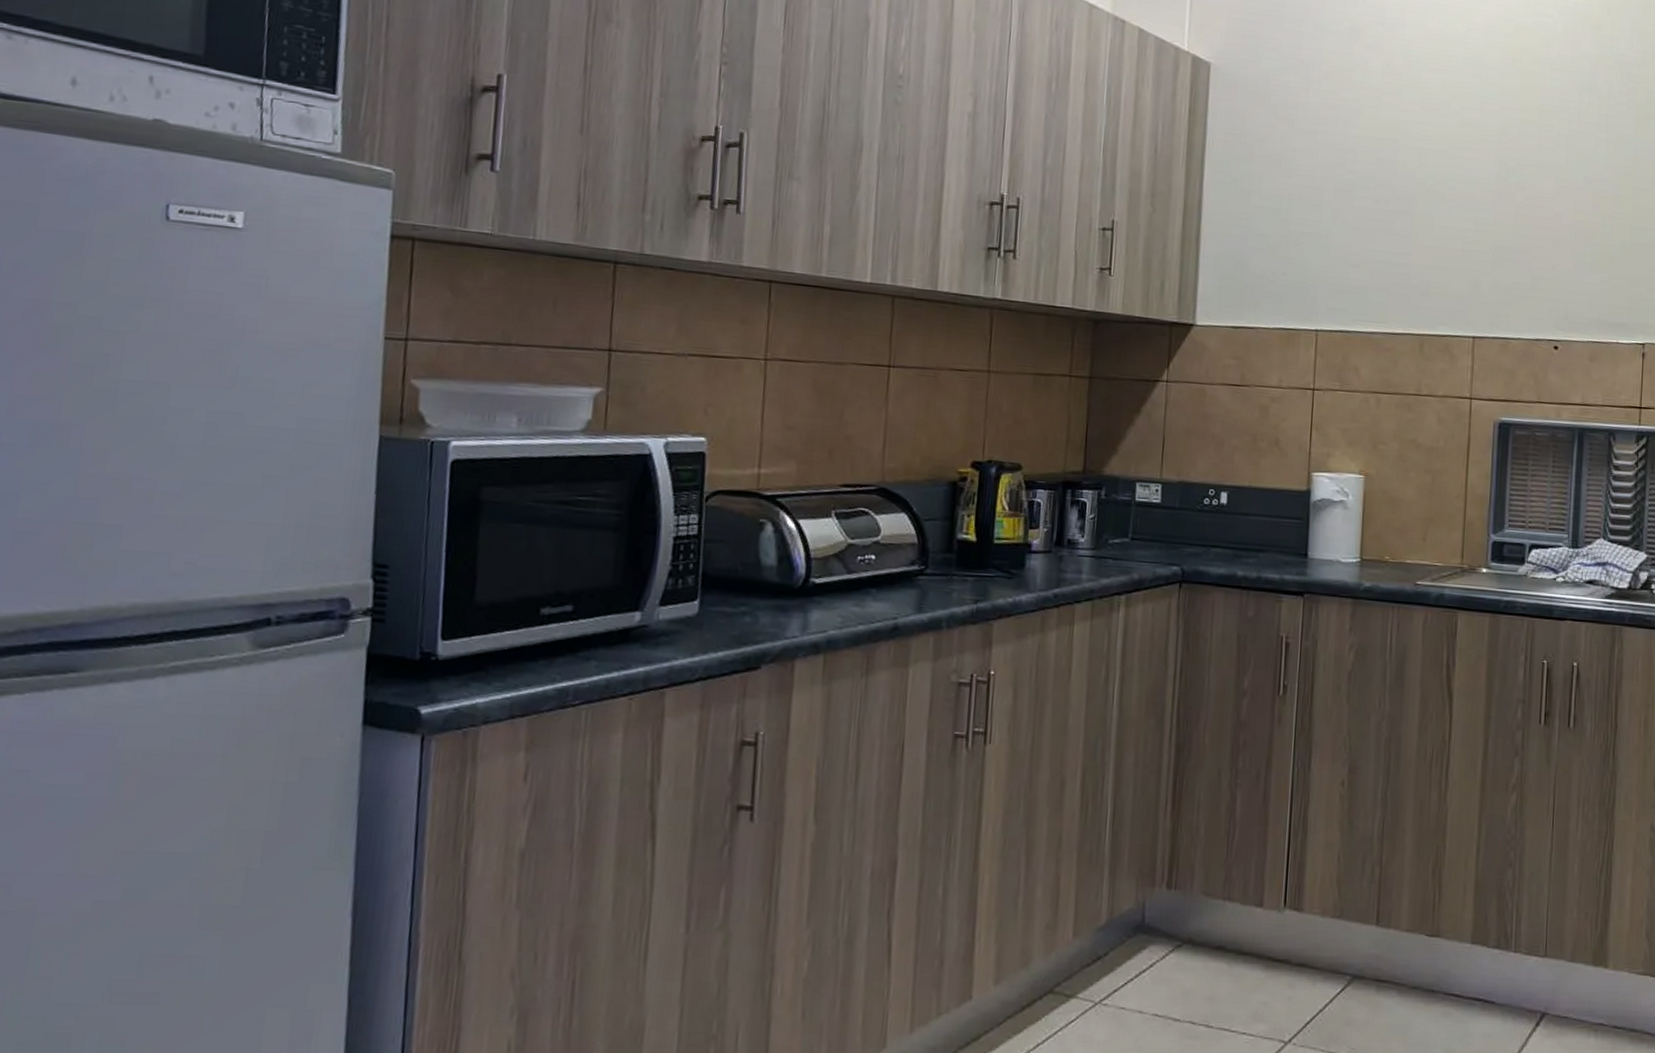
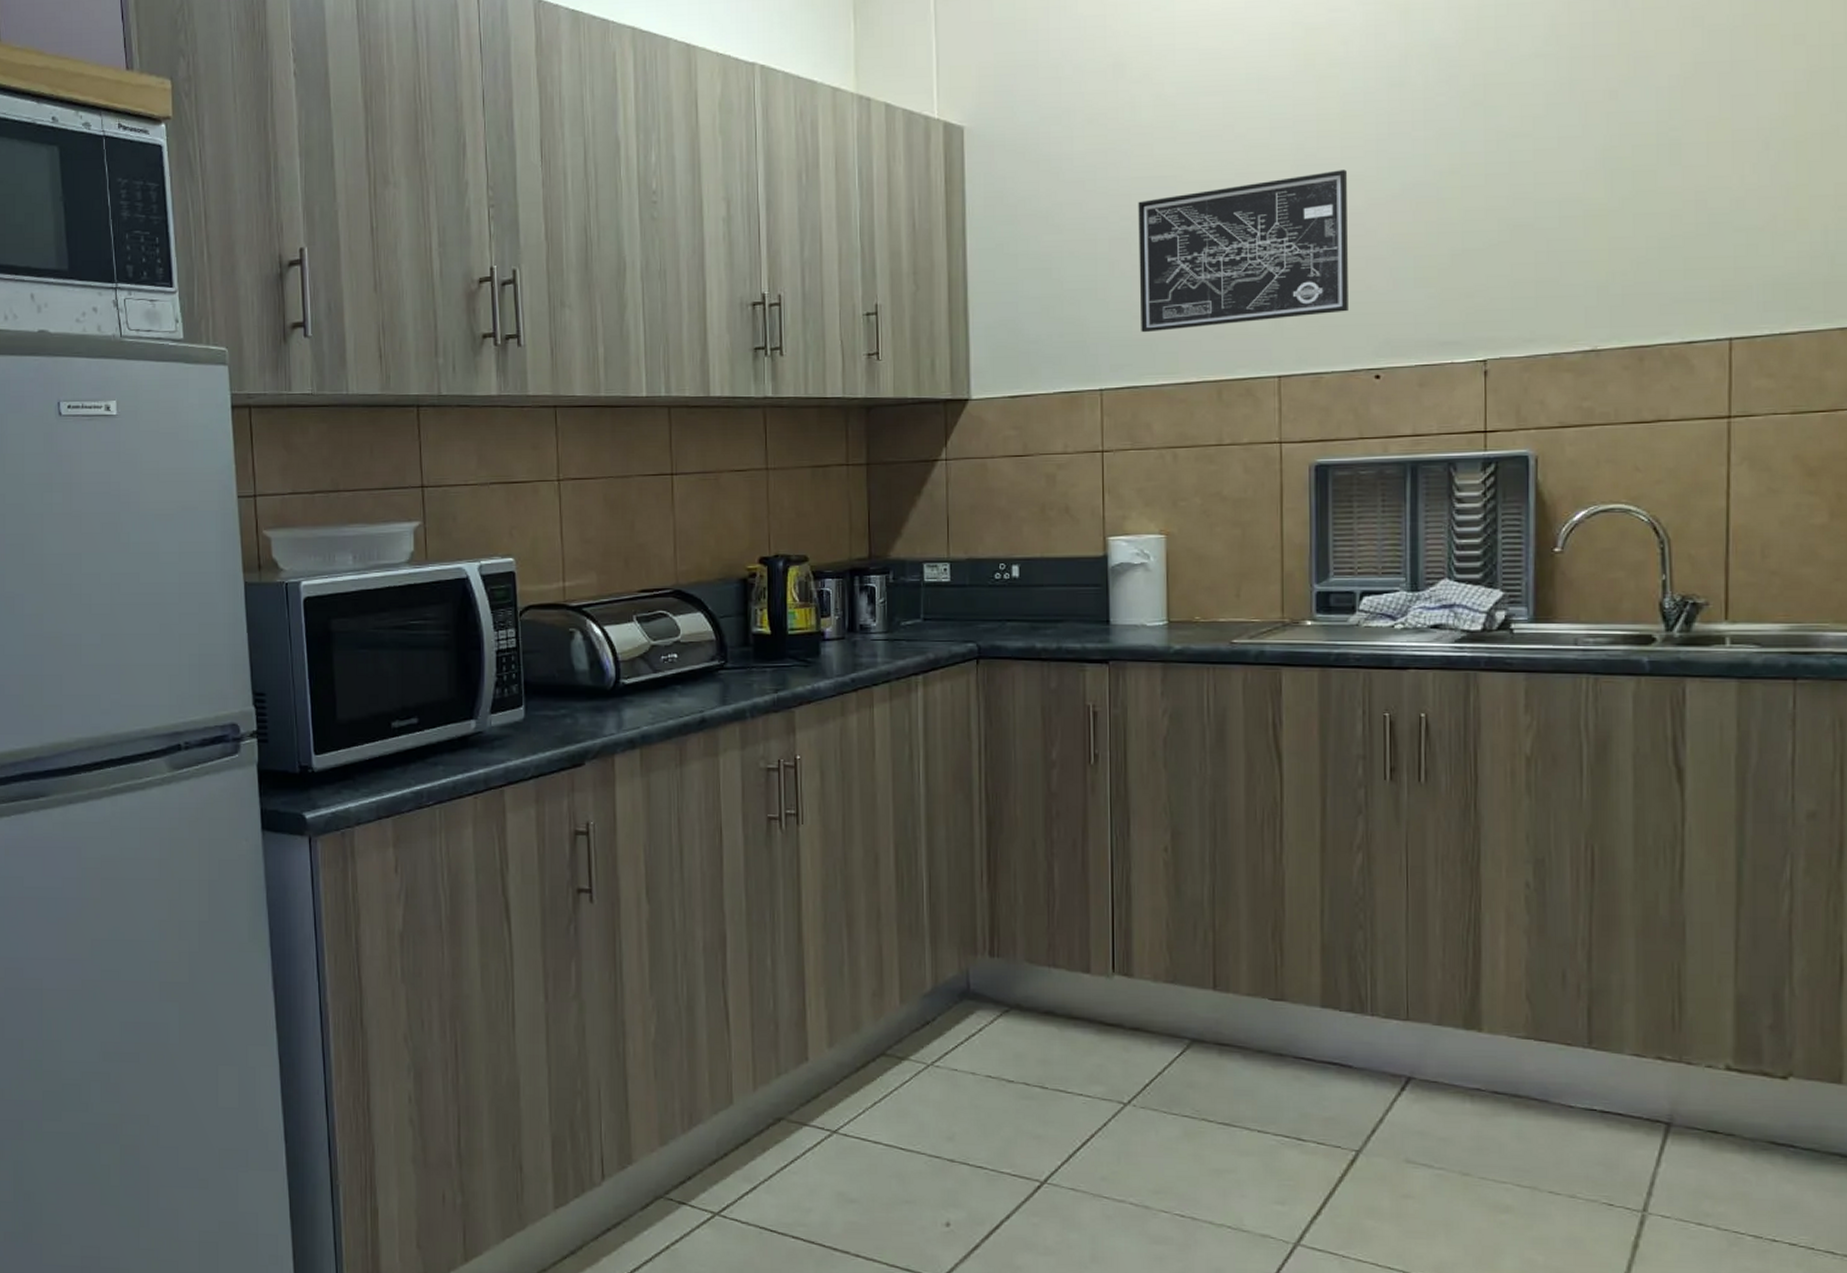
wall art: none [1356,156,1542,285] -> present [1138,169,1348,333]

